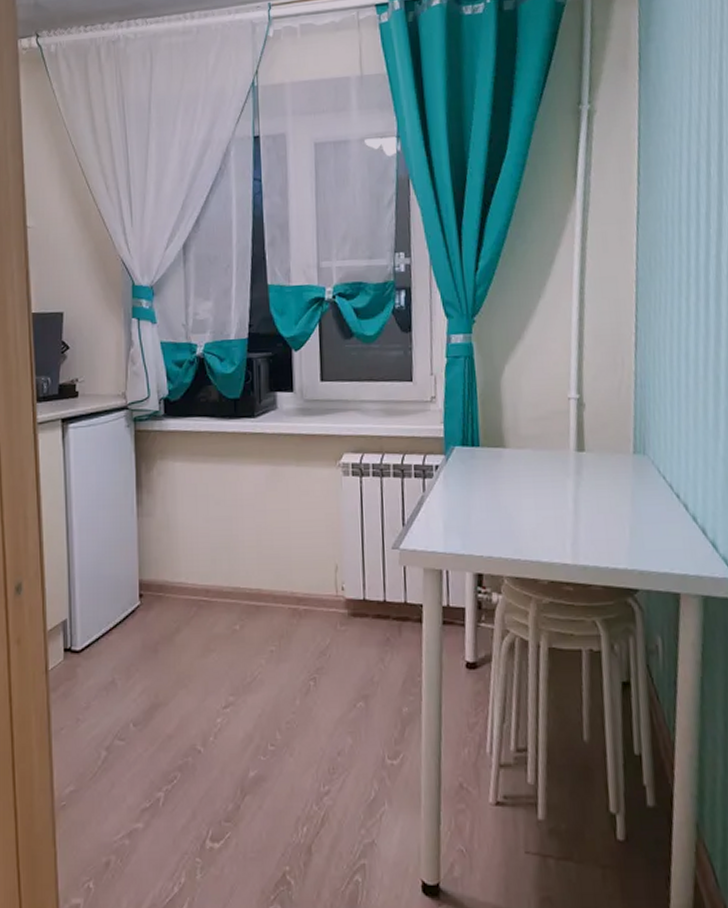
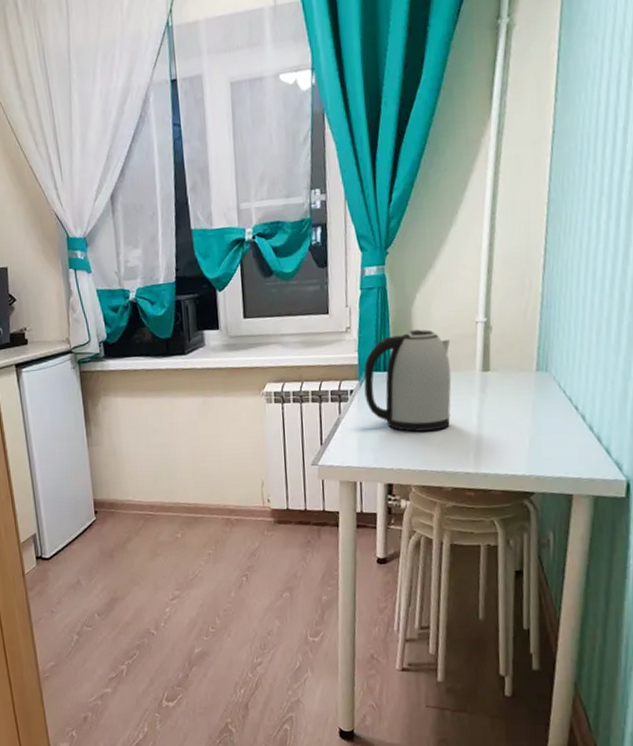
kettle: none [450,402,545,515] -> present [363,329,452,432]

